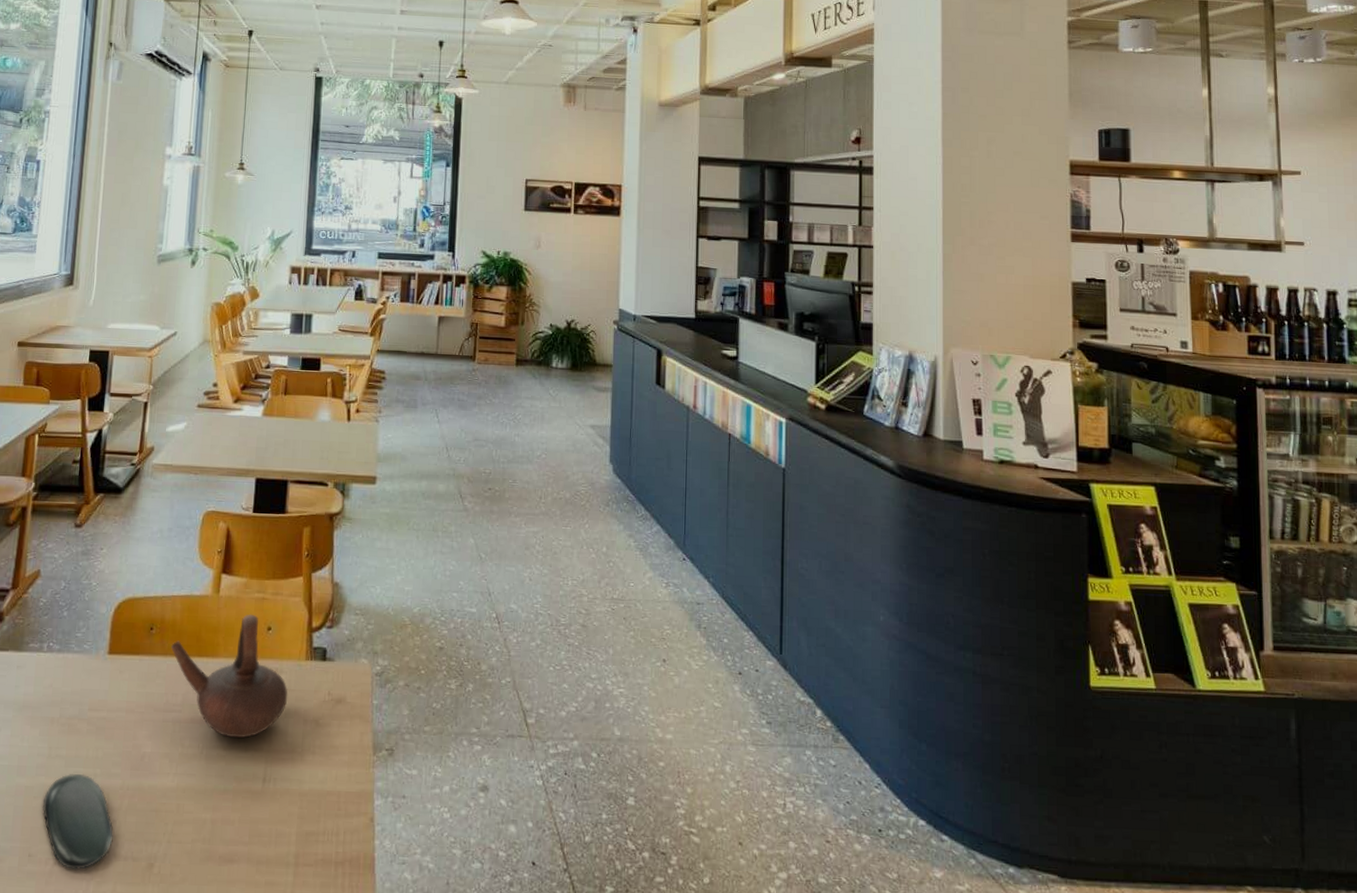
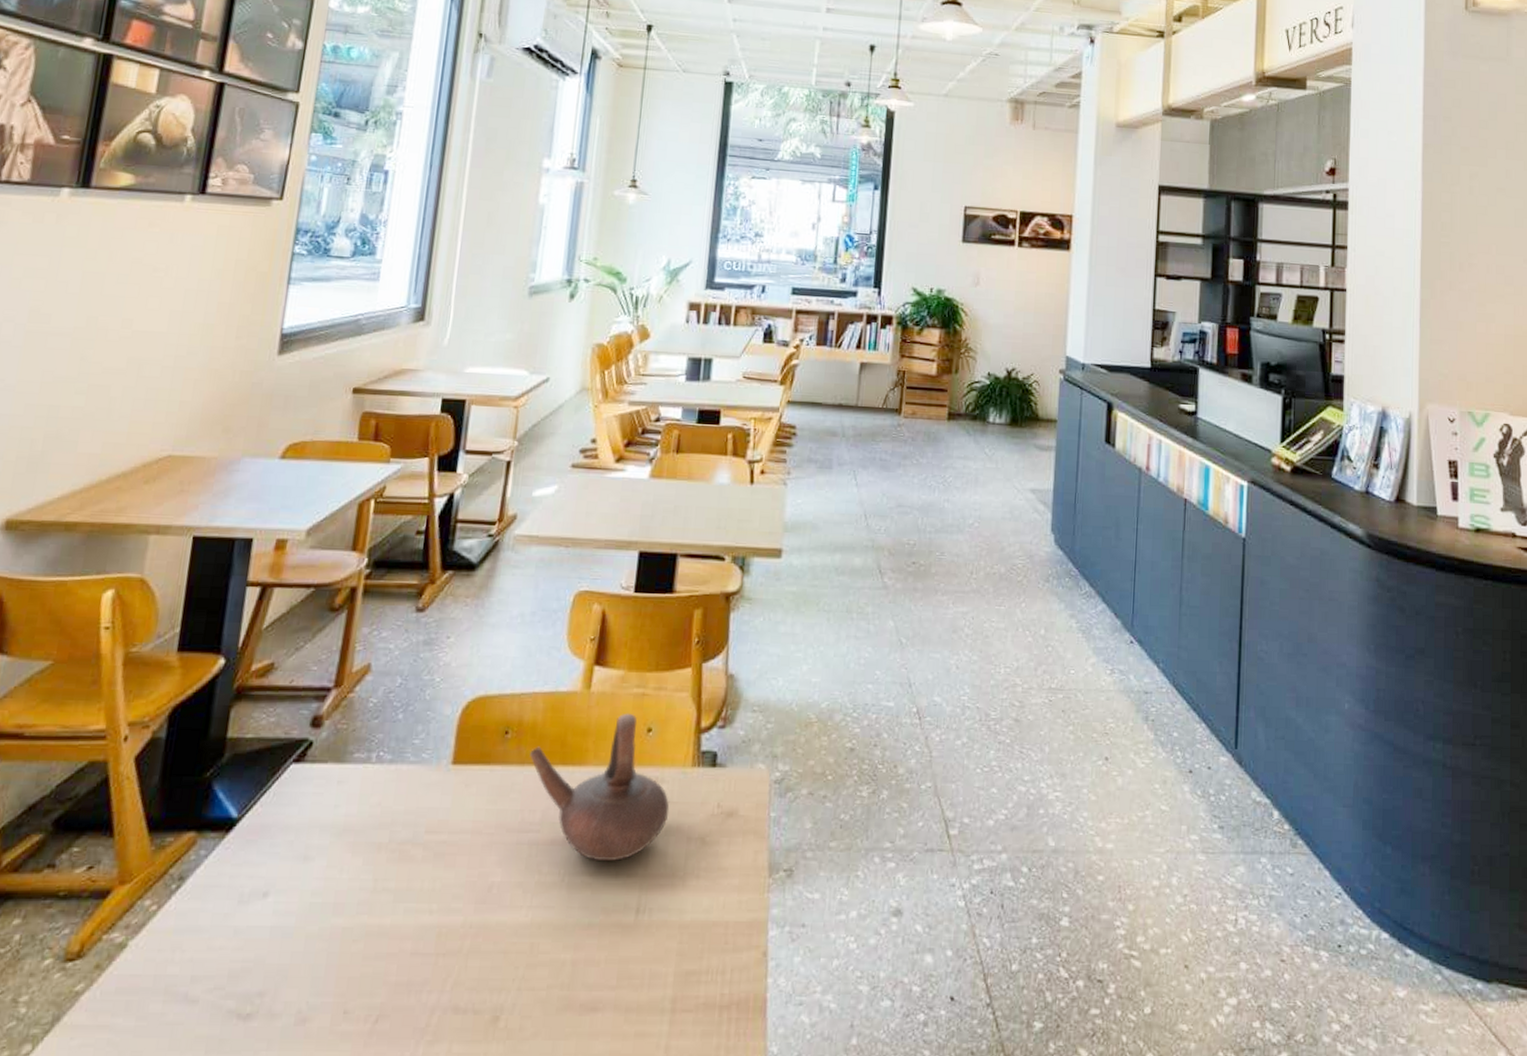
oval tray: present [42,774,113,871] -> none [363,911,451,1029]

